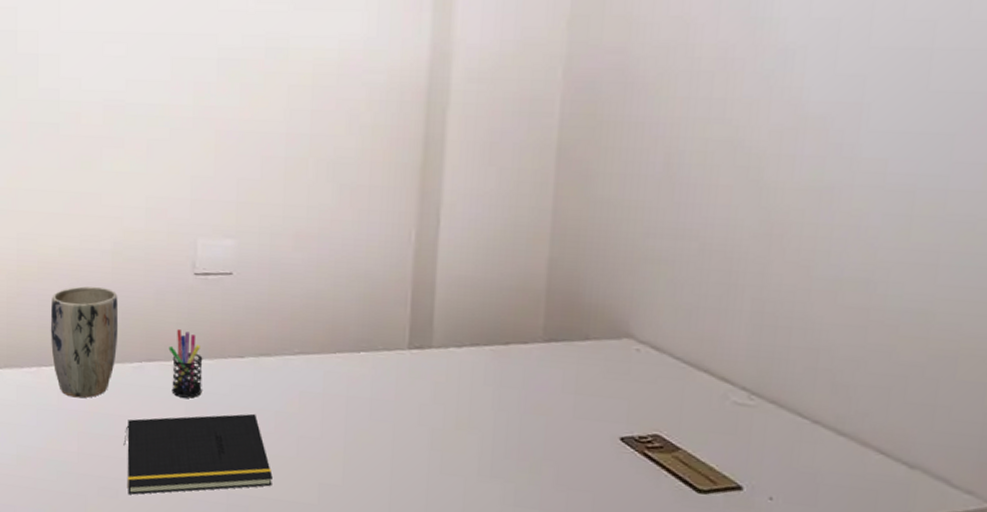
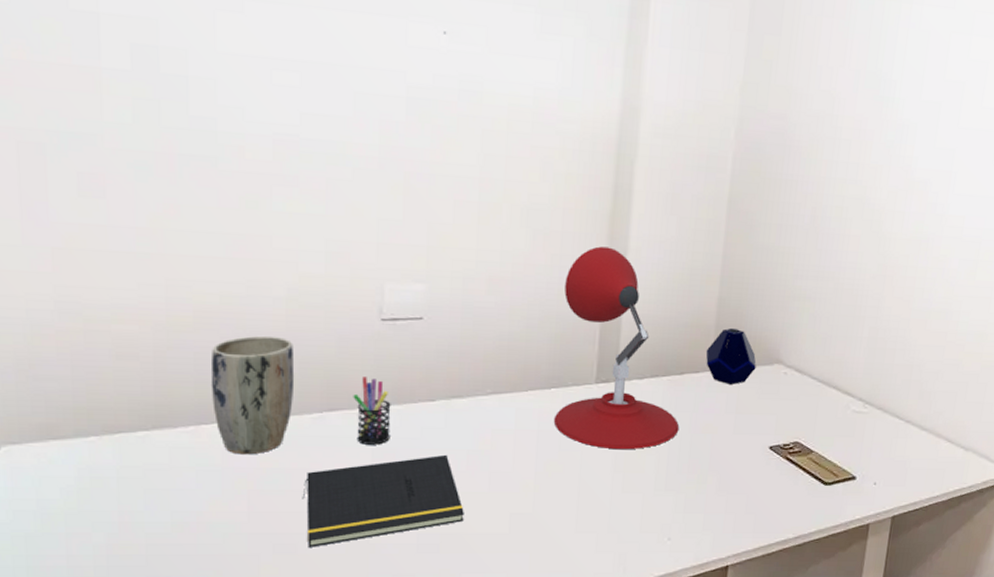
desk lamp: none [363,201,506,426] -> present [553,246,680,450]
speaker: none [535,293,599,360] -> present [705,327,757,384]

